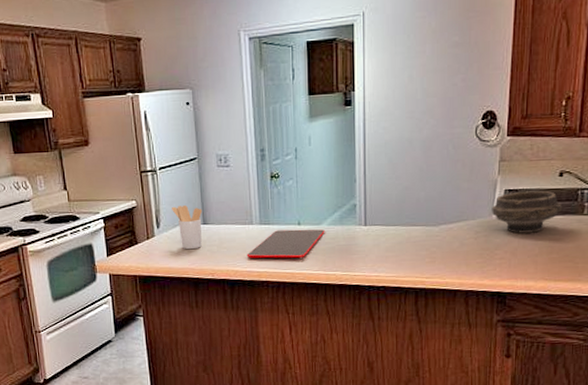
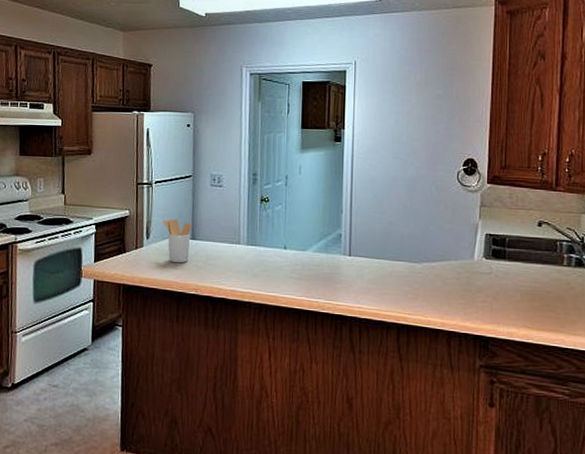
cutting board: present [246,229,325,259] -> none [231,252,310,282]
bowl: present [491,190,563,234] -> none [473,237,543,279]

